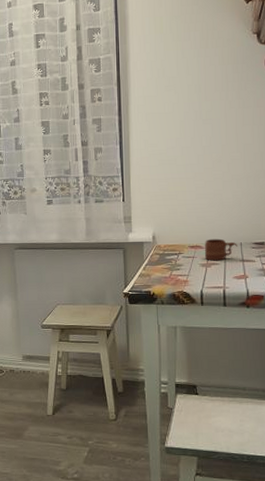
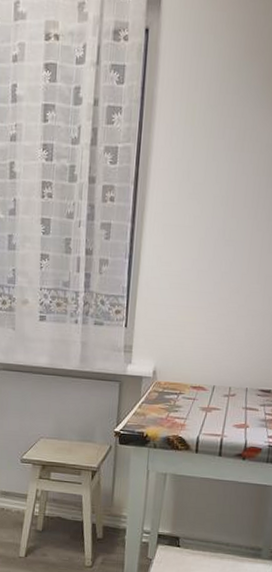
mug: present [204,238,238,261] -> none [206,380,244,406]

